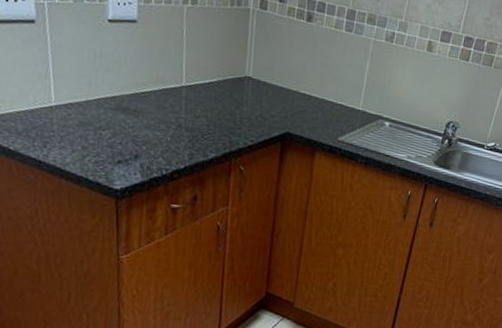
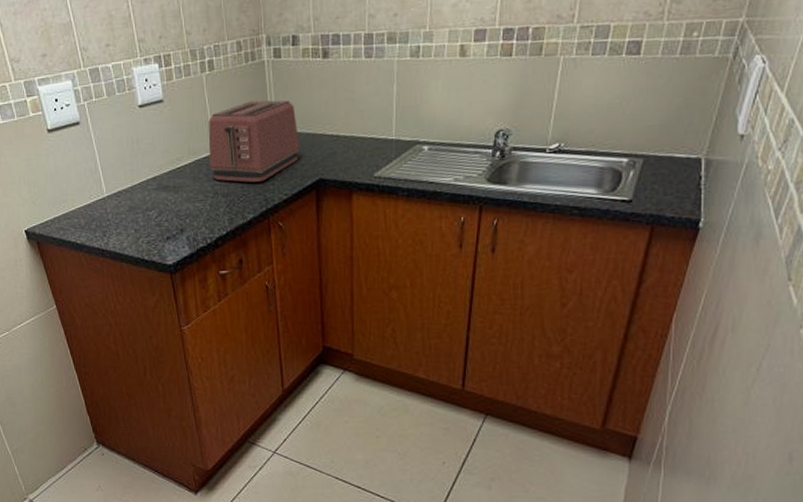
toaster: none [177,43,273,124] -> present [208,100,300,183]

